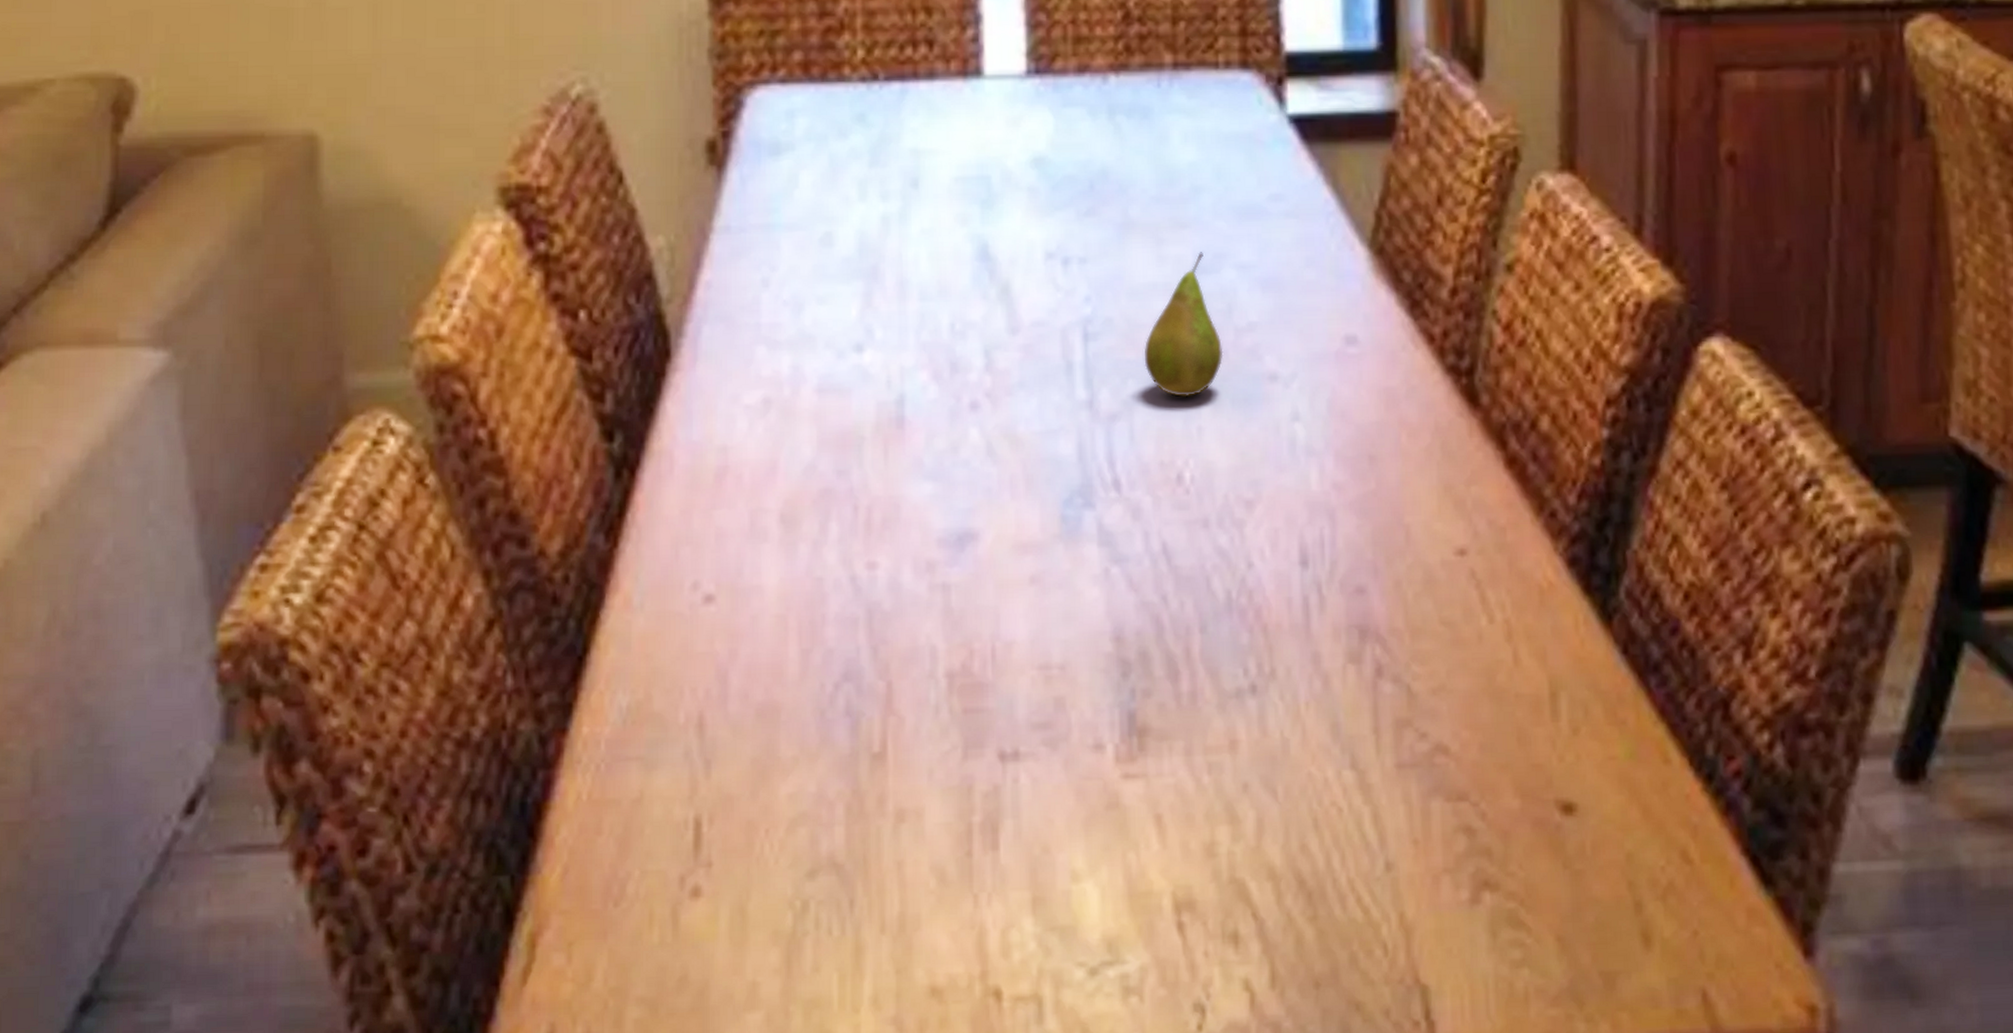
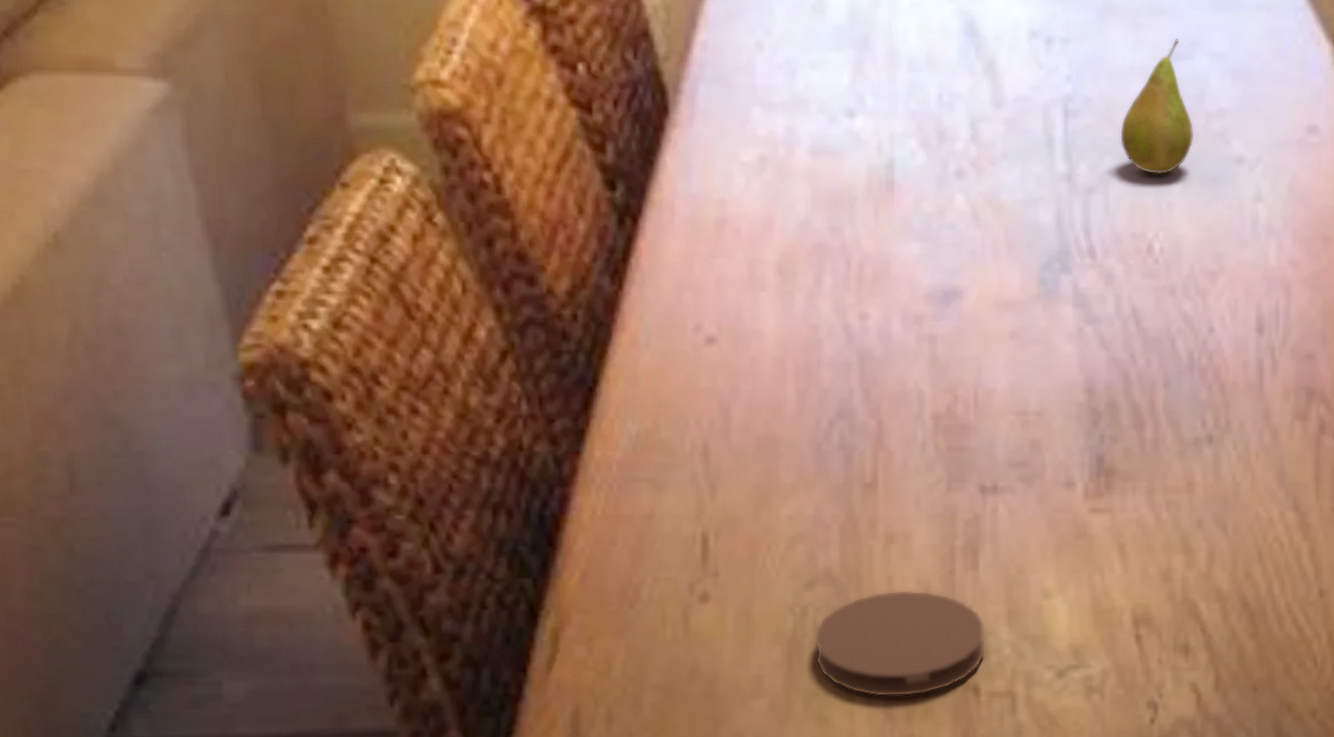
coaster: none [815,876,1008,1006] -> present [813,589,986,697]

